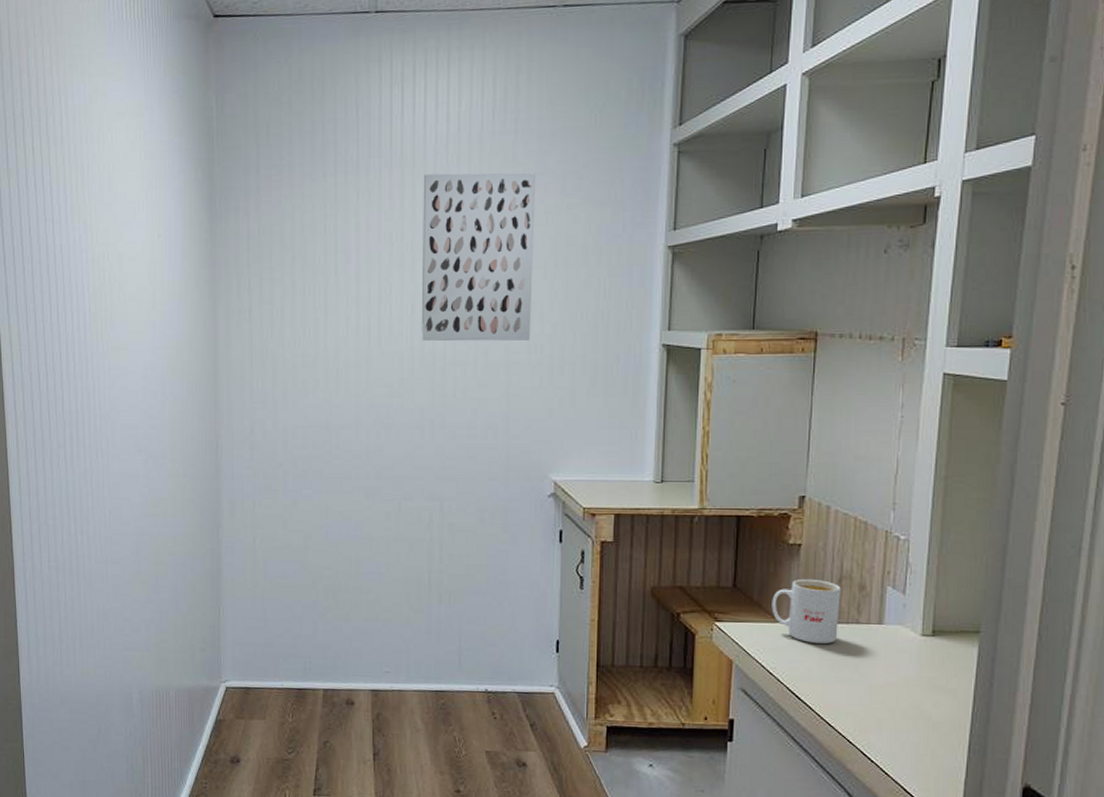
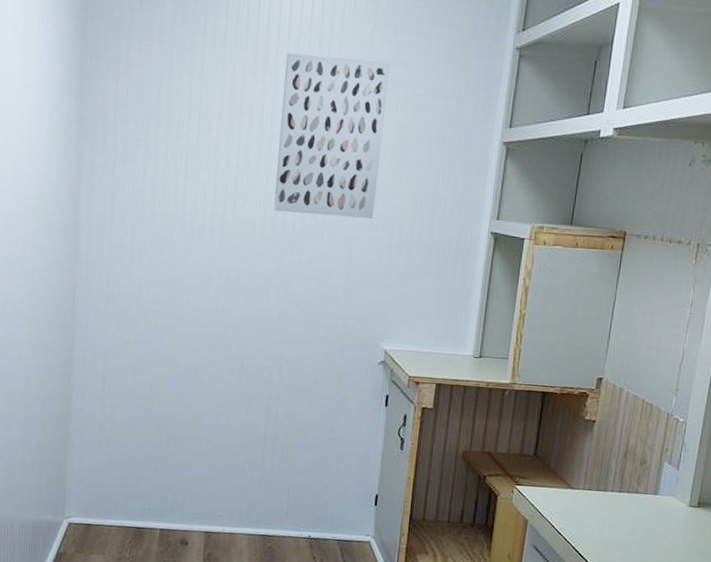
mug: present [771,578,841,645] -> none [565,451,626,510]

